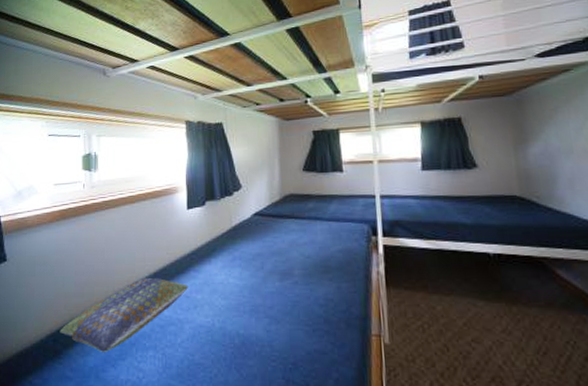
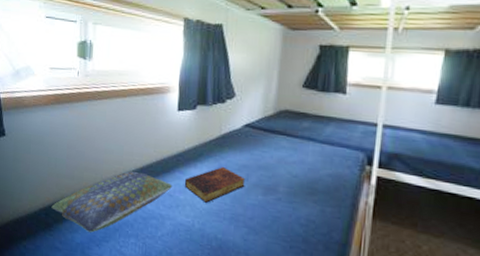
book: none [201,259,261,298] -> present [185,167,246,203]

